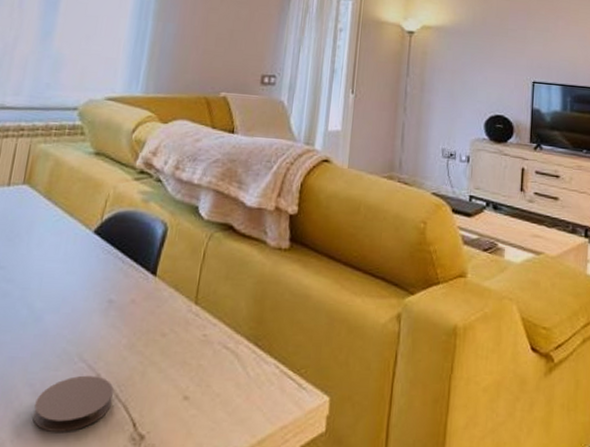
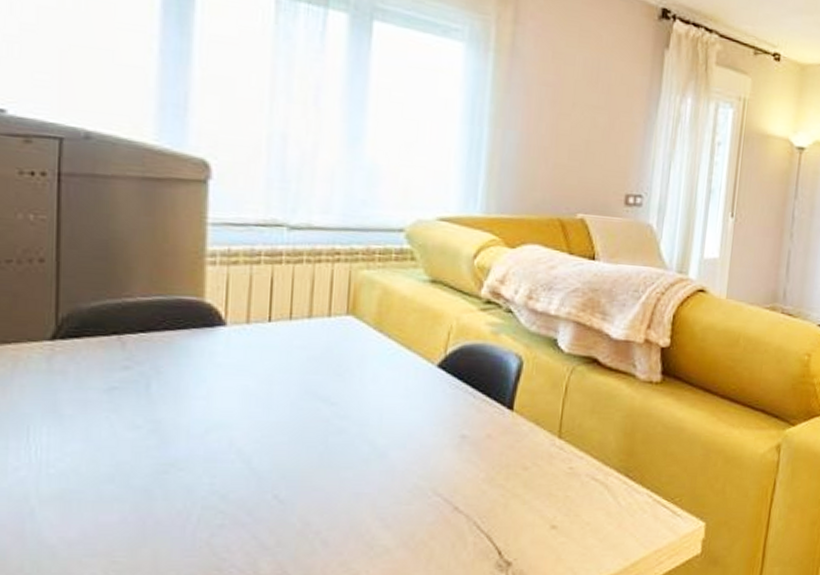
coaster: present [33,375,114,432] -> none [388,508,474,562]

